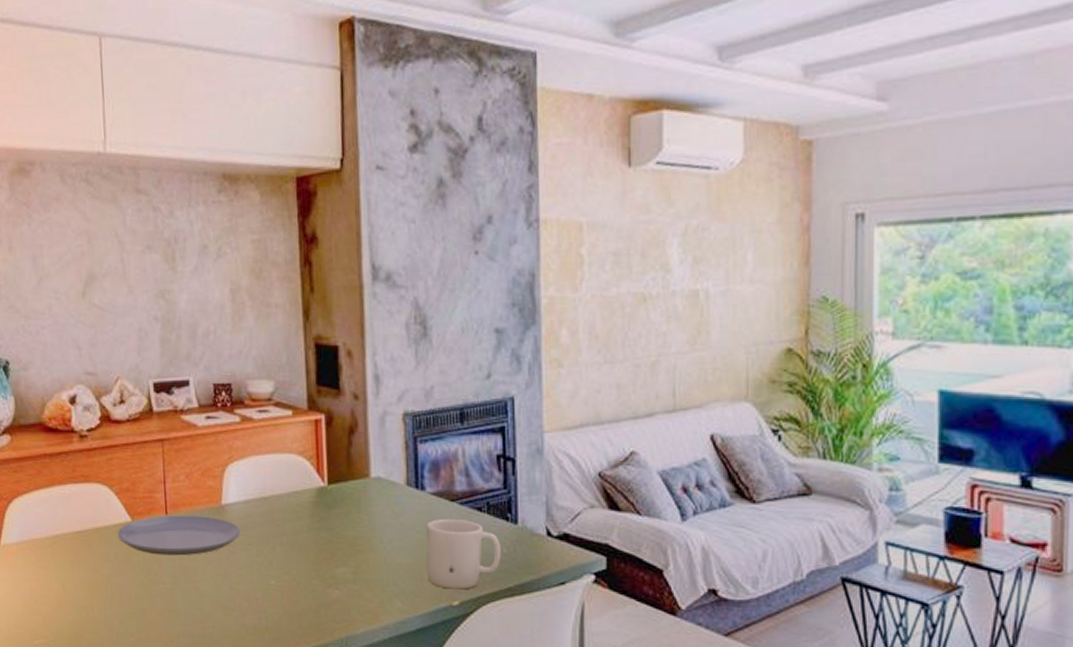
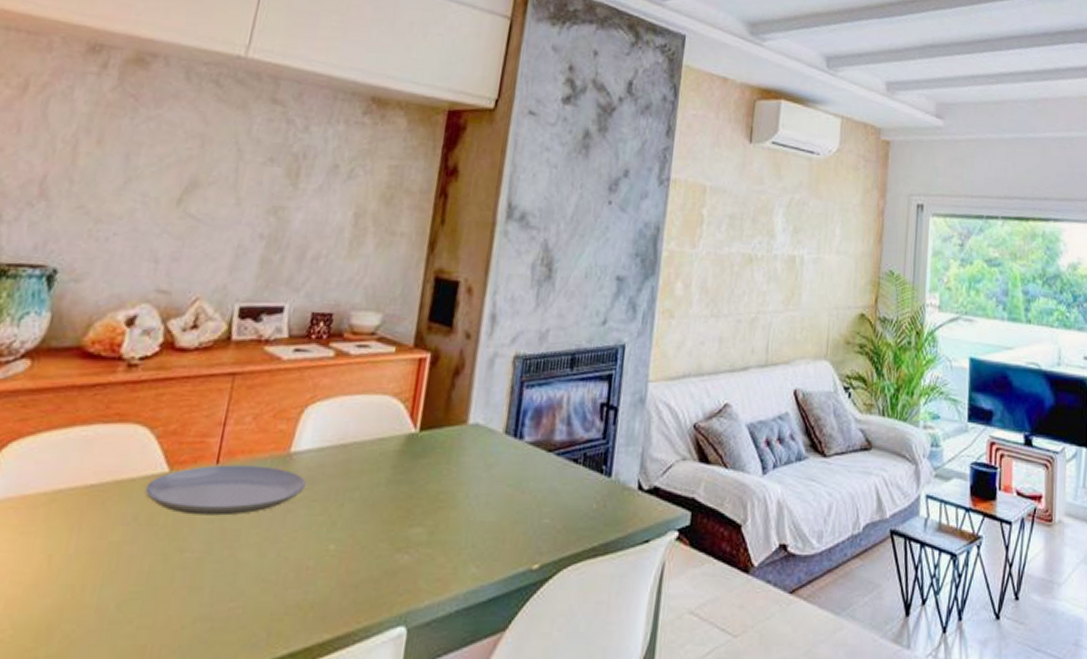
mug: present [426,518,502,590] -> none [510,470,592,551]

